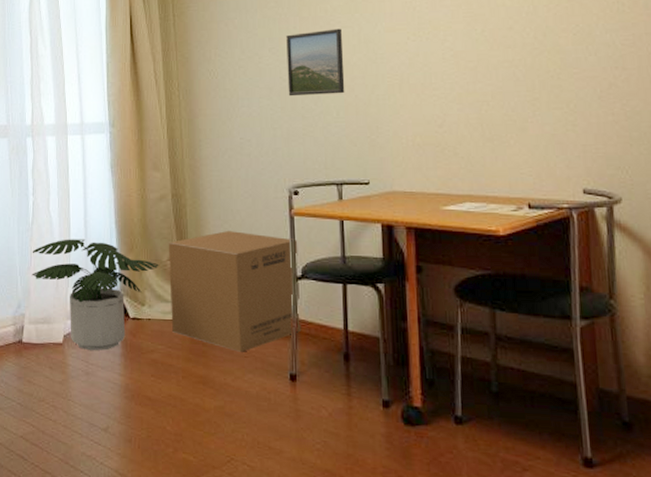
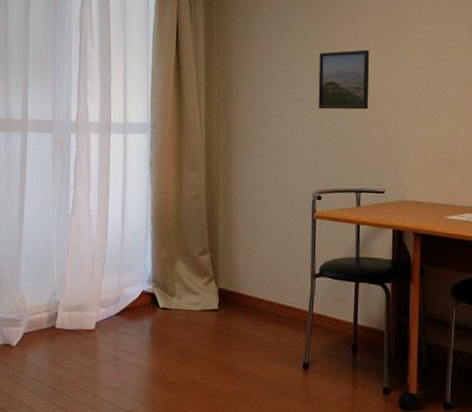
potted plant: present [31,239,159,351] -> none [68,231,190,338]
cardboard box: present [168,231,302,352] -> none [198,230,318,342]

